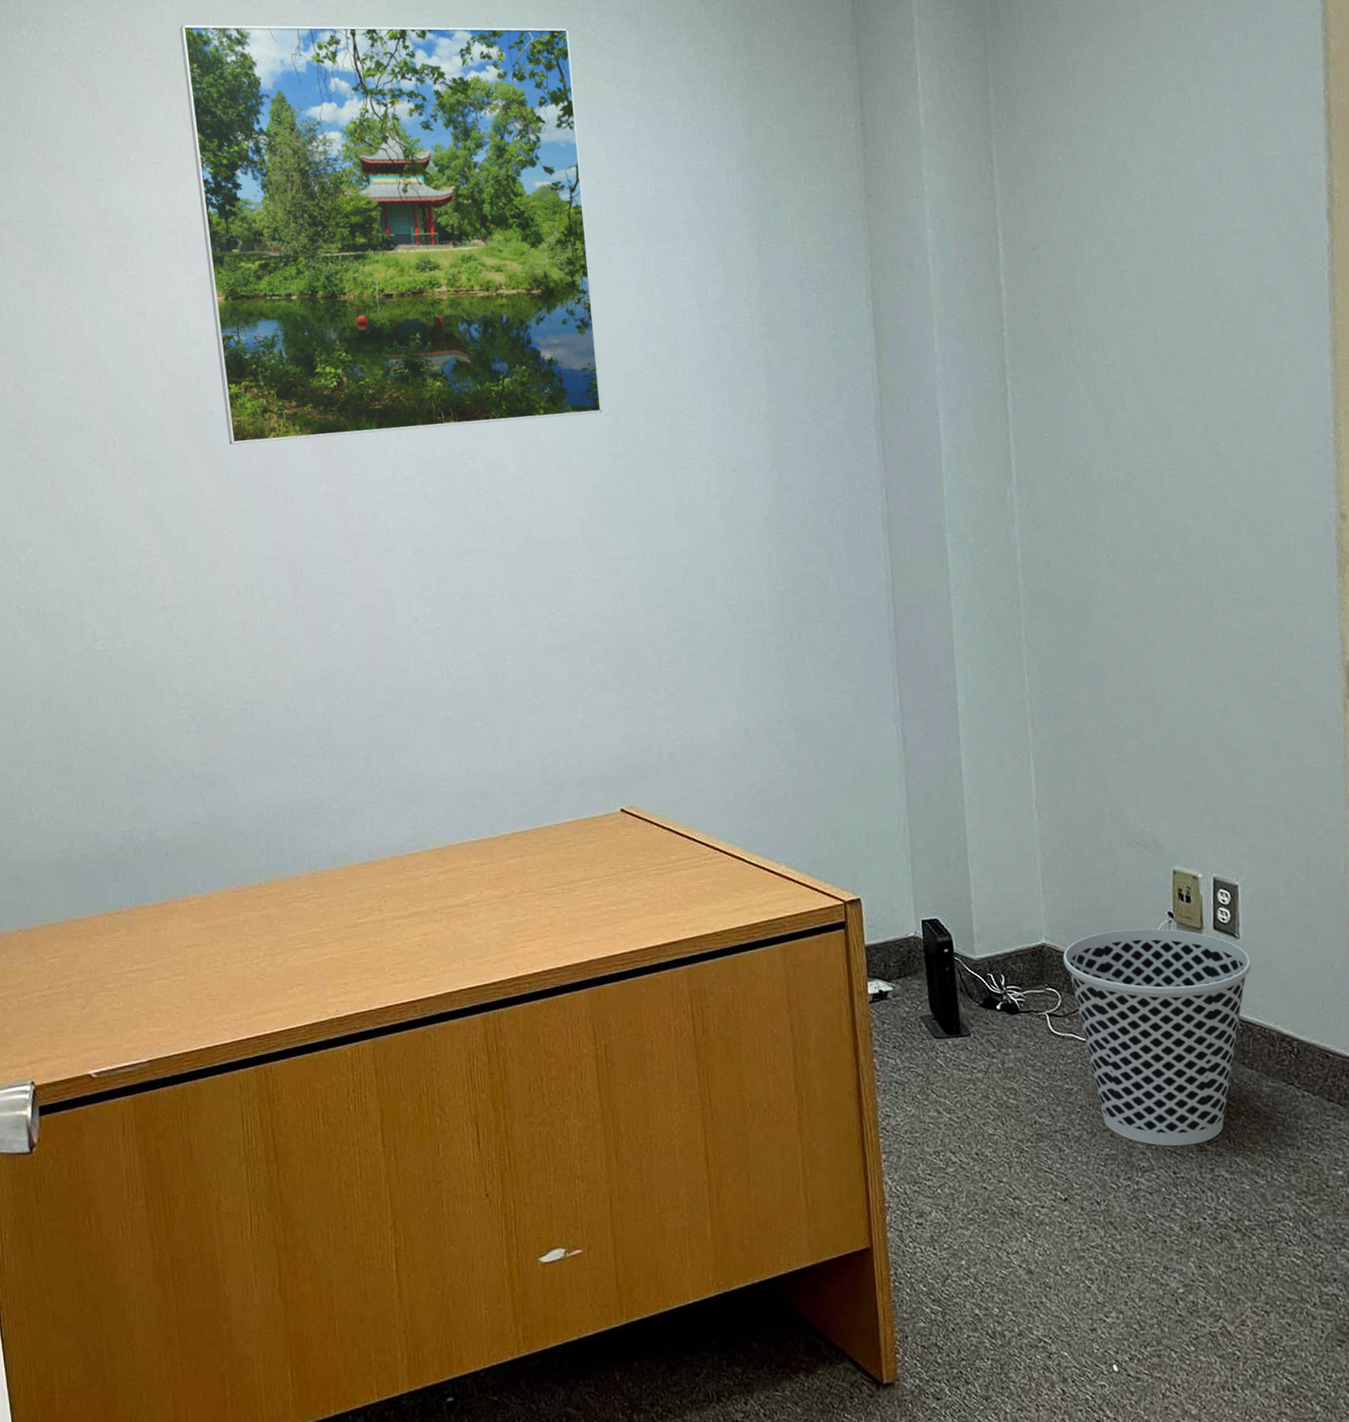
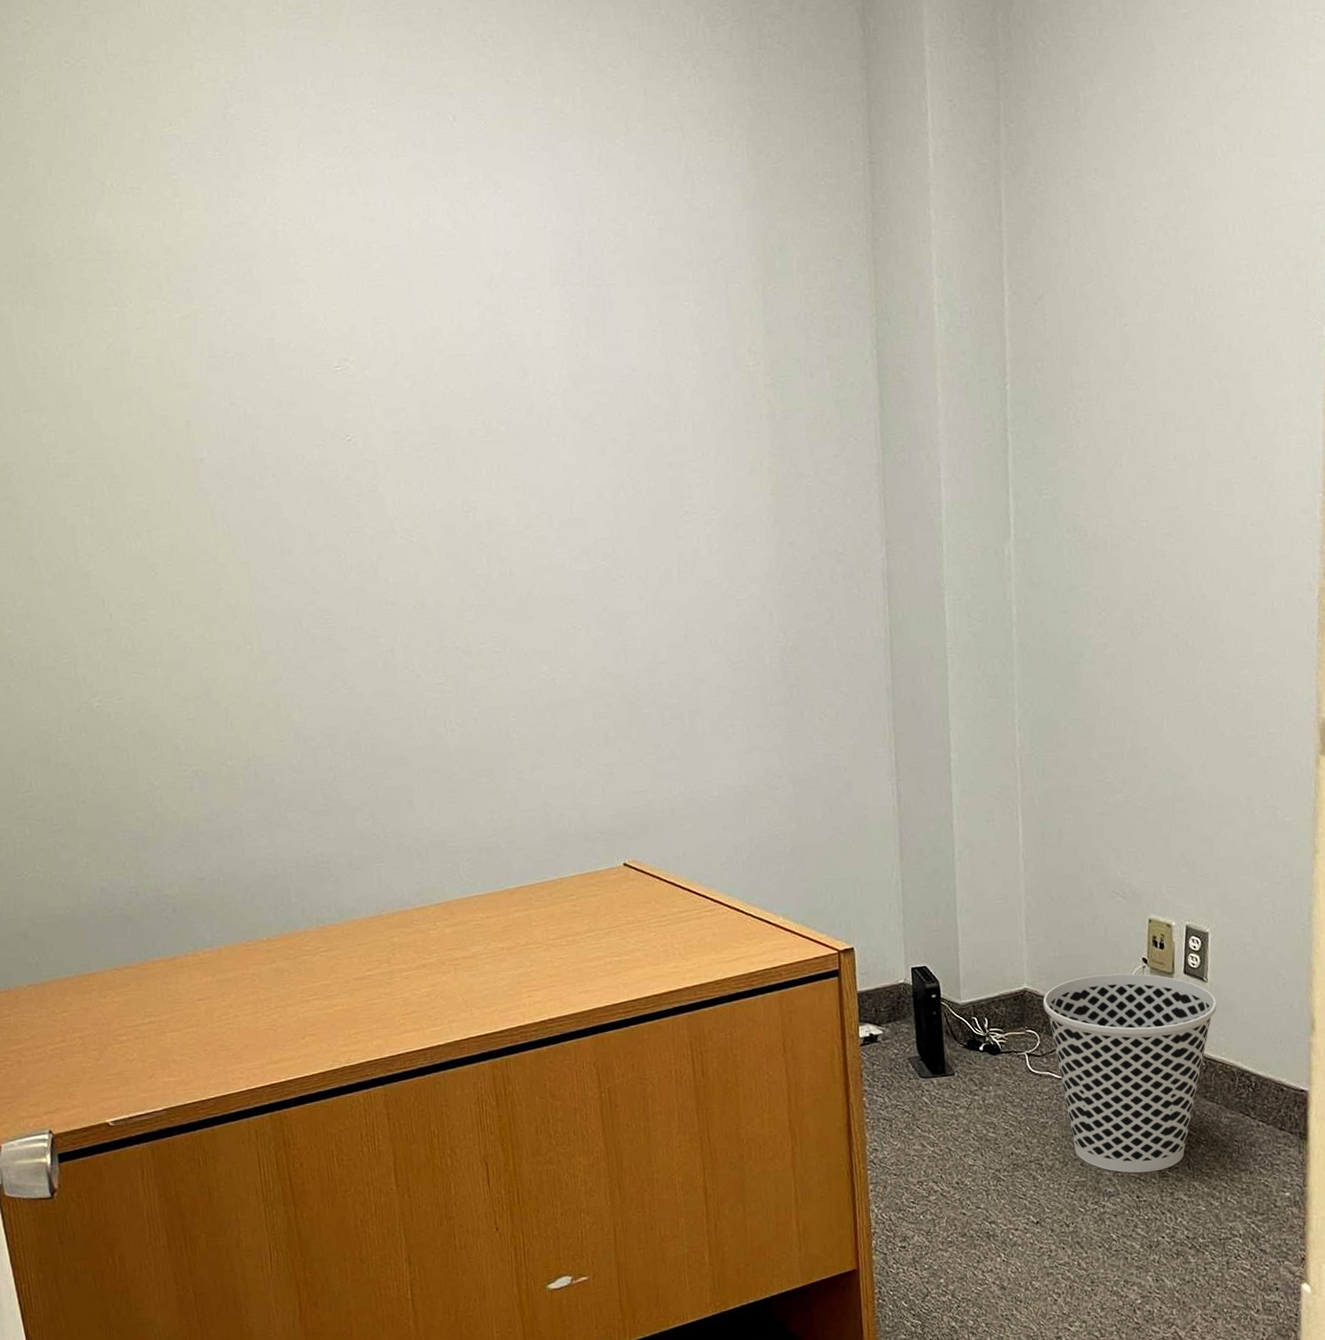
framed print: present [180,24,602,445] -> none [153,33,604,494]

